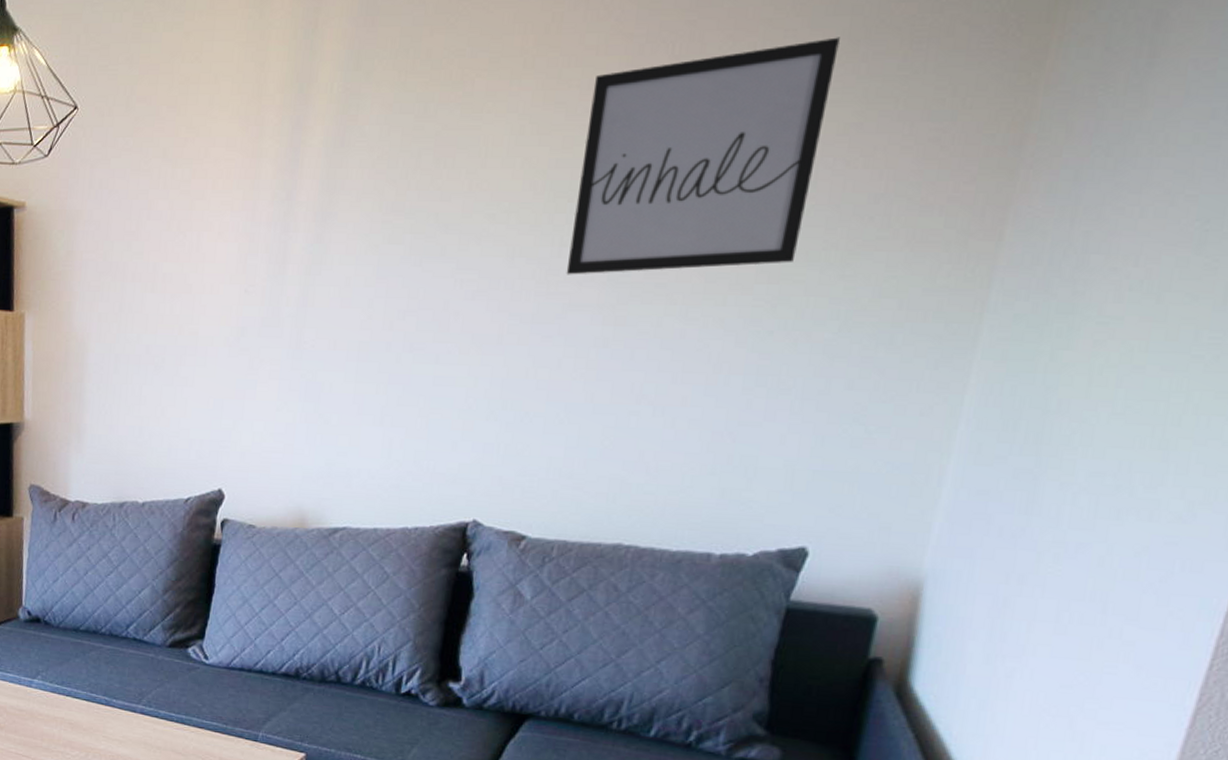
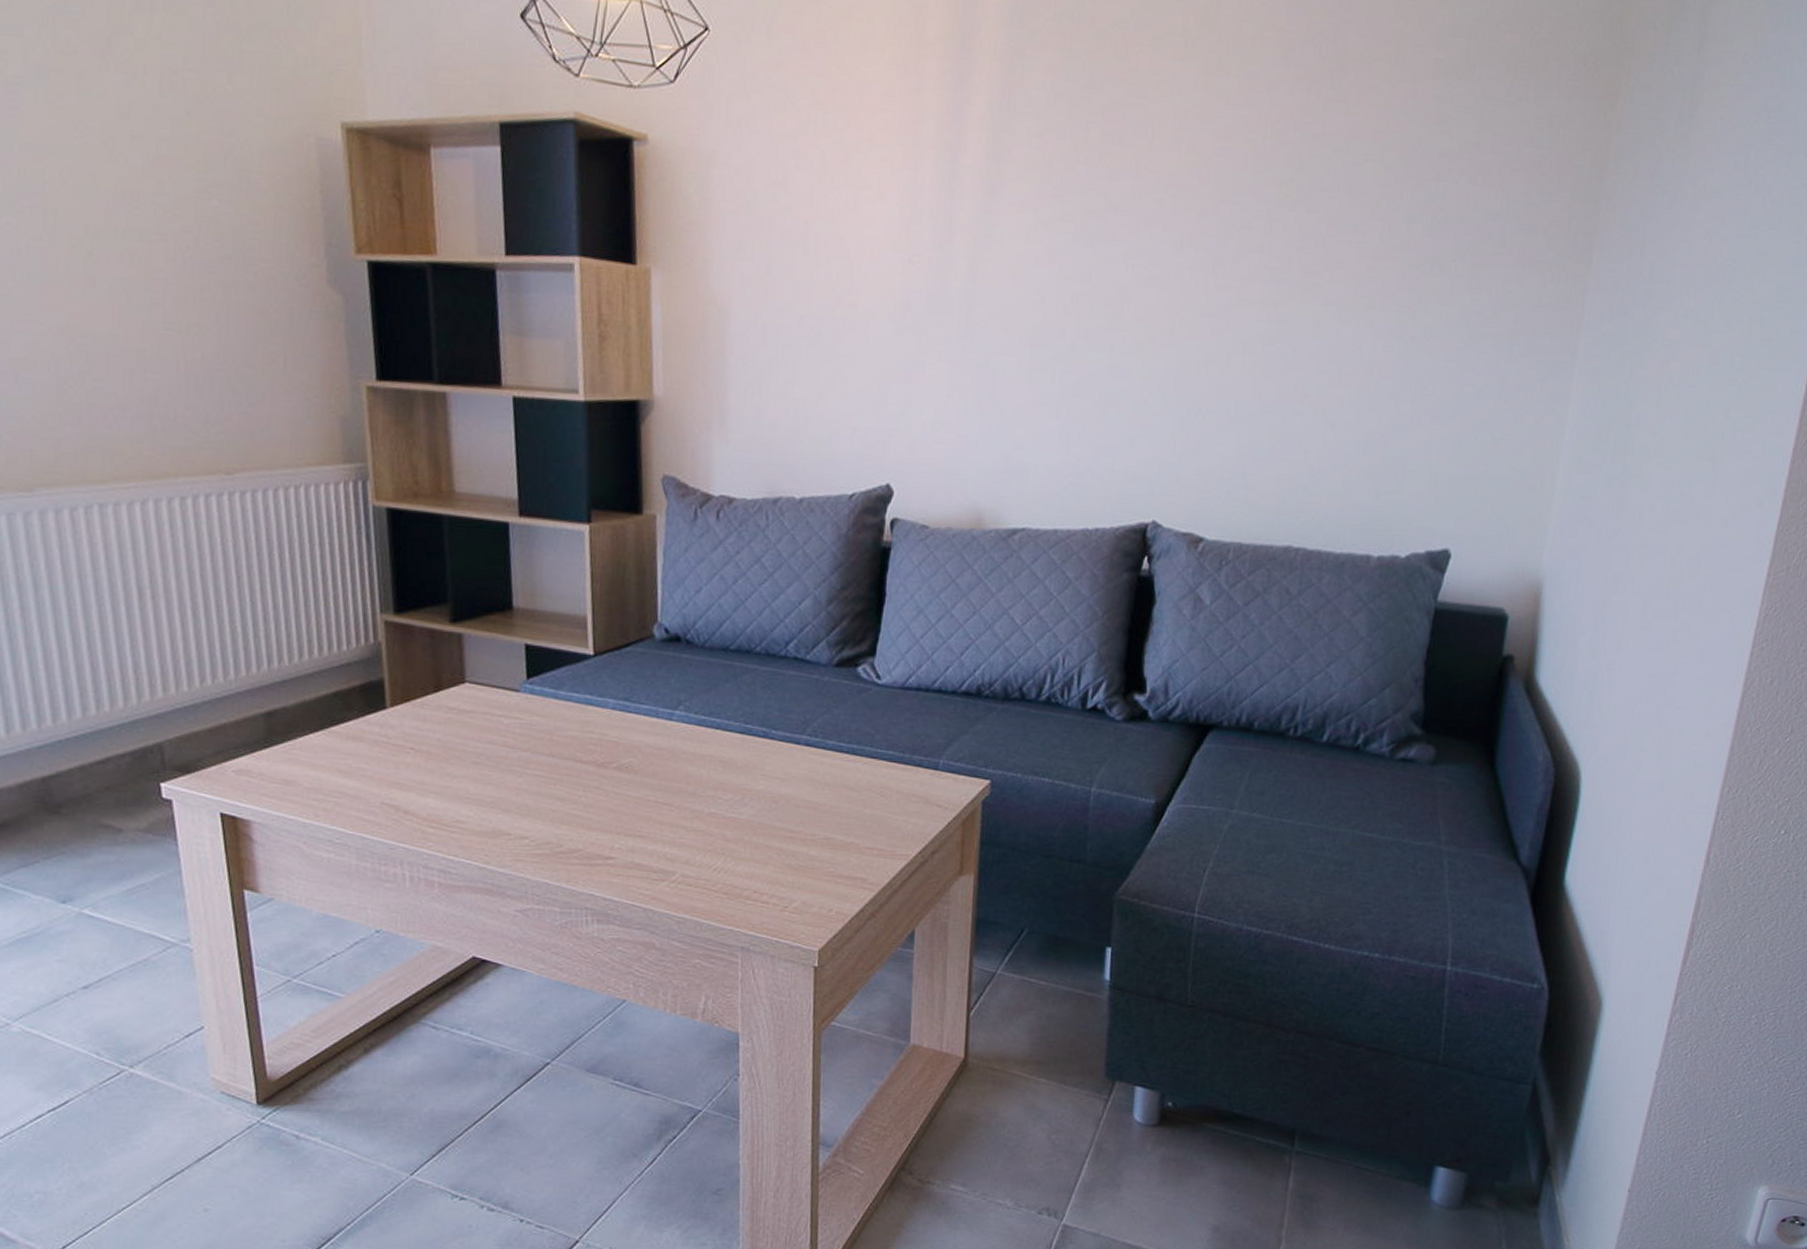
wall art: present [566,37,840,275] -> none [1232,57,1459,272]

